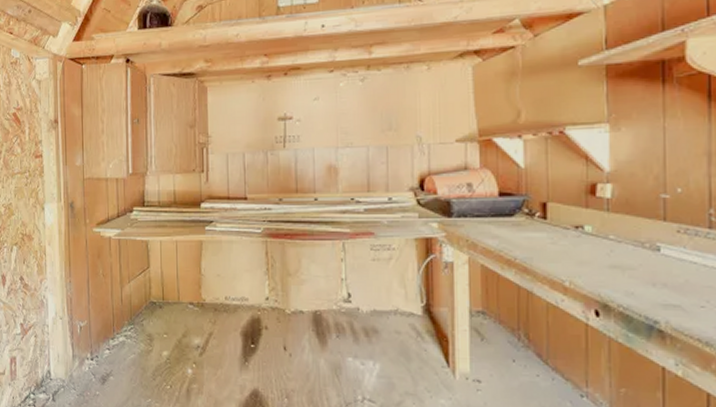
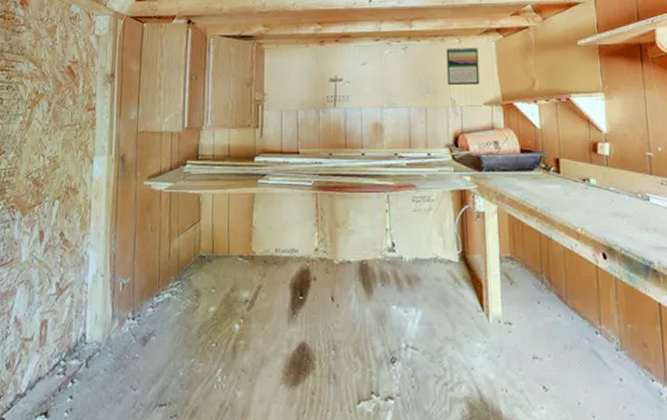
calendar: none [412,74,452,121] -> present [446,47,480,86]

